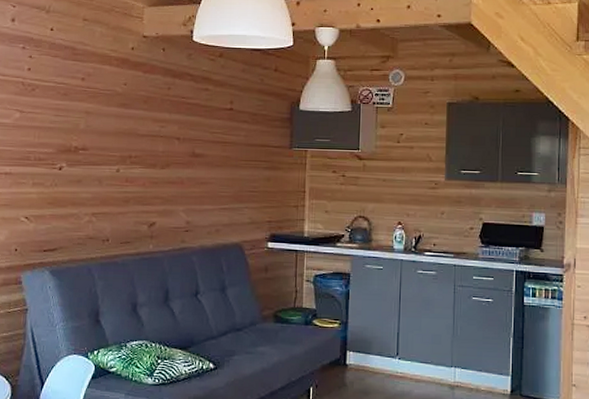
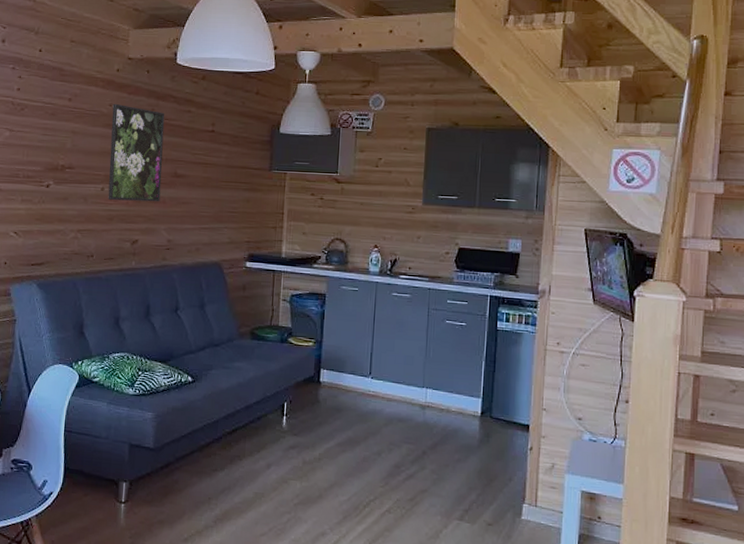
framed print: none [123,82,182,183] -> present [108,103,165,202]

